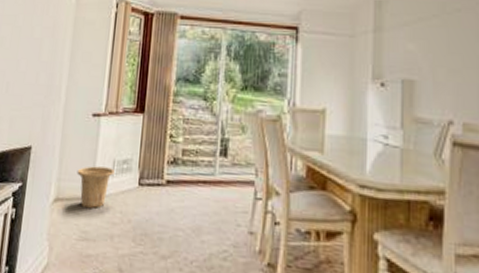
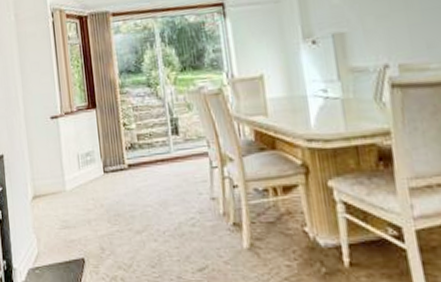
basket: present [77,166,115,209] -> none [47,162,80,201]

